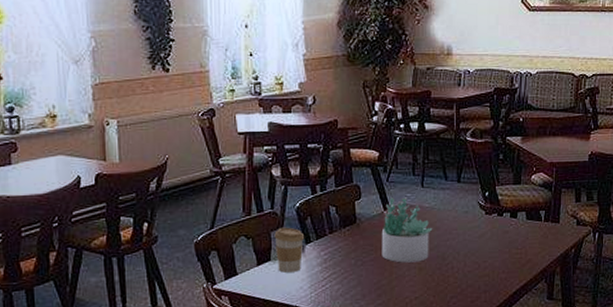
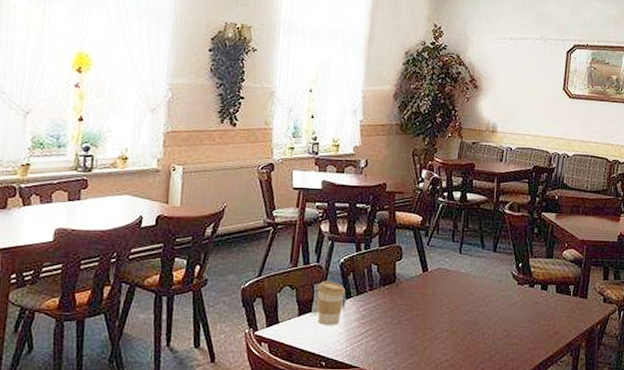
succulent plant: present [381,197,433,263] -> none [417,261,467,325]

